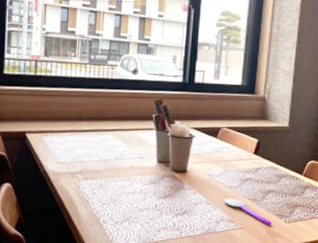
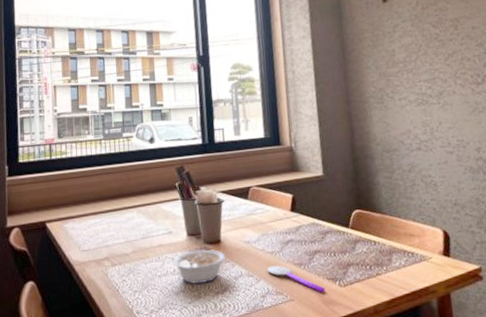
legume: none [133,175,189,205] -> present [164,249,226,285]

